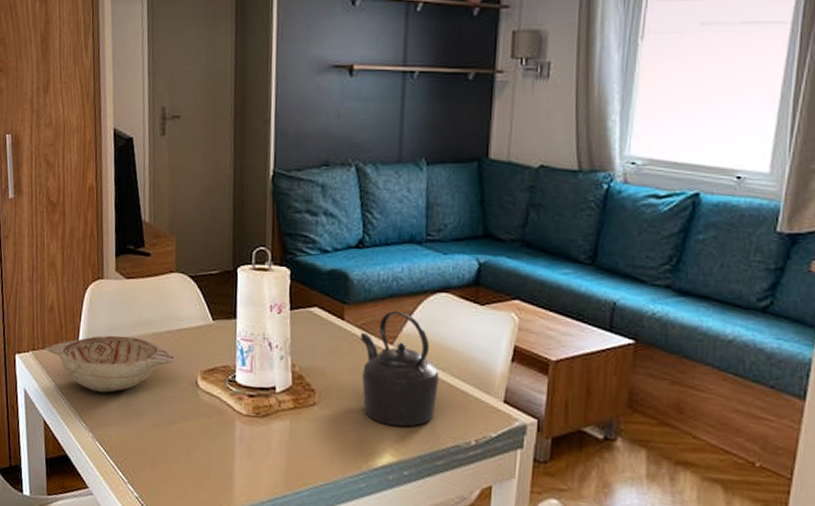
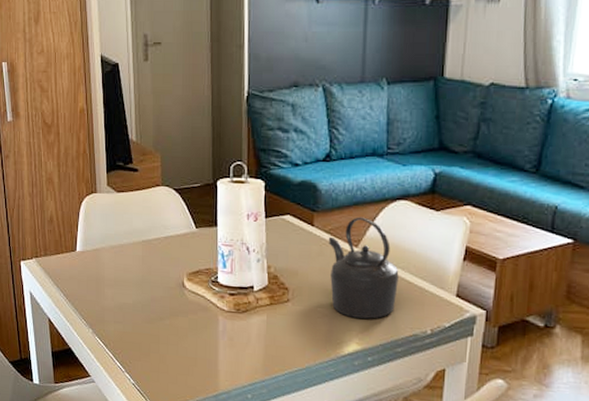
decorative bowl: present [45,335,176,393] -> none [47,243,164,294]

